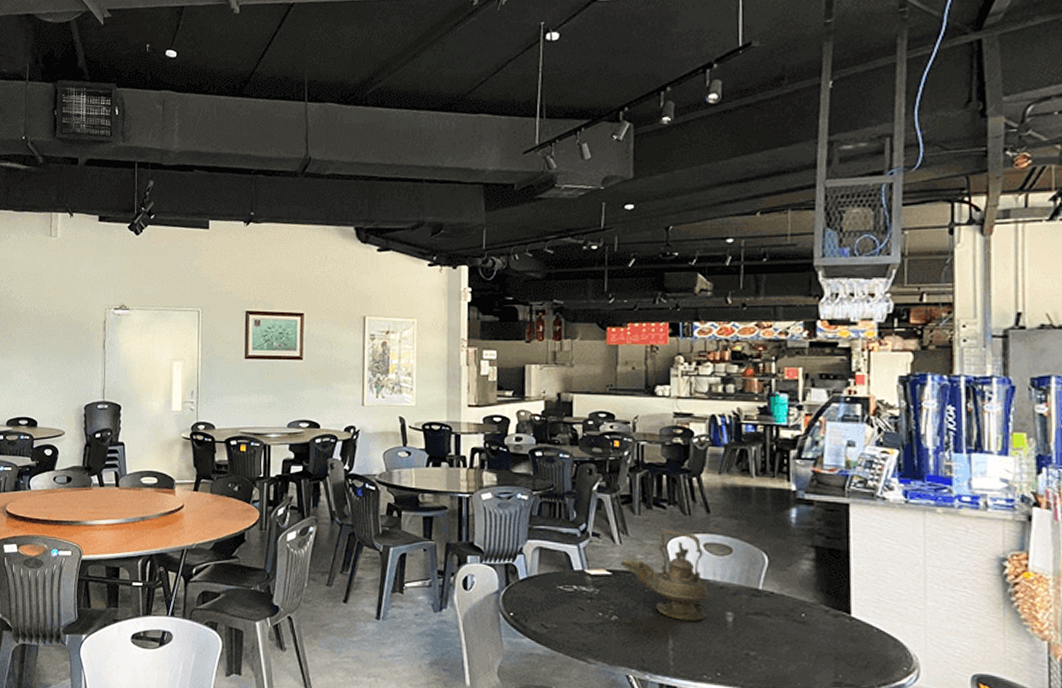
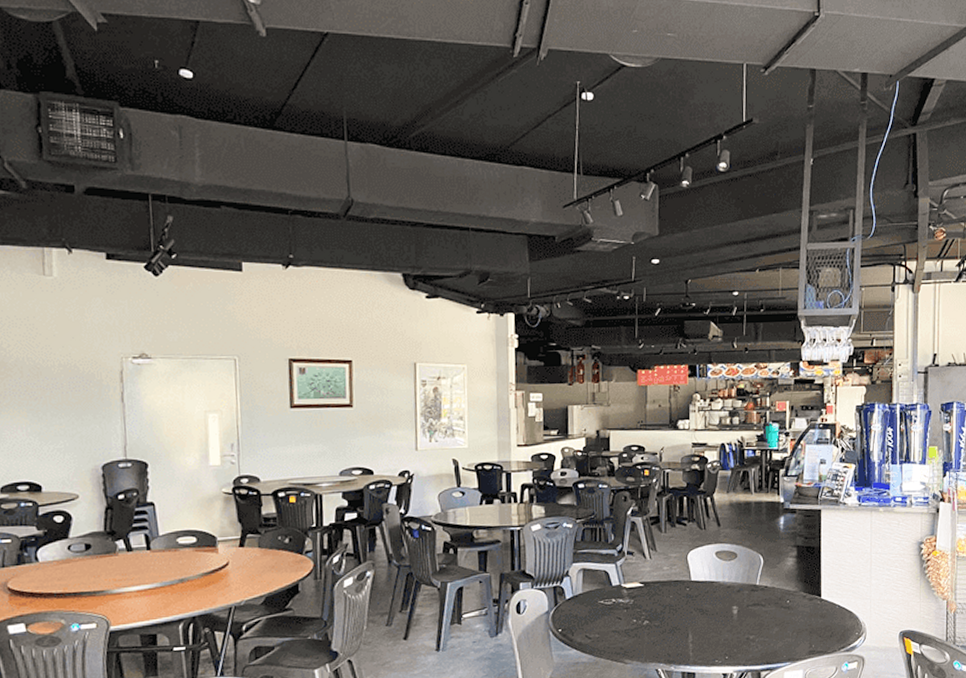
teapot: present [620,530,711,621] -> none [650,543,721,618]

